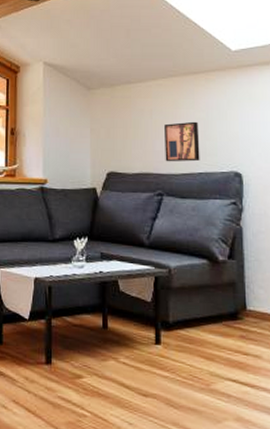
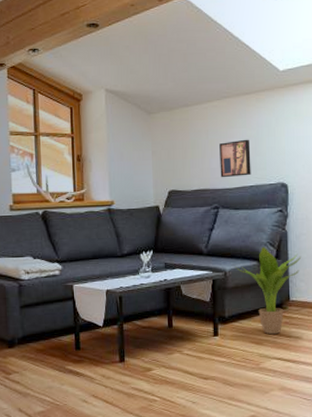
potted plant: none [181,243,260,350] -> present [235,246,302,335]

